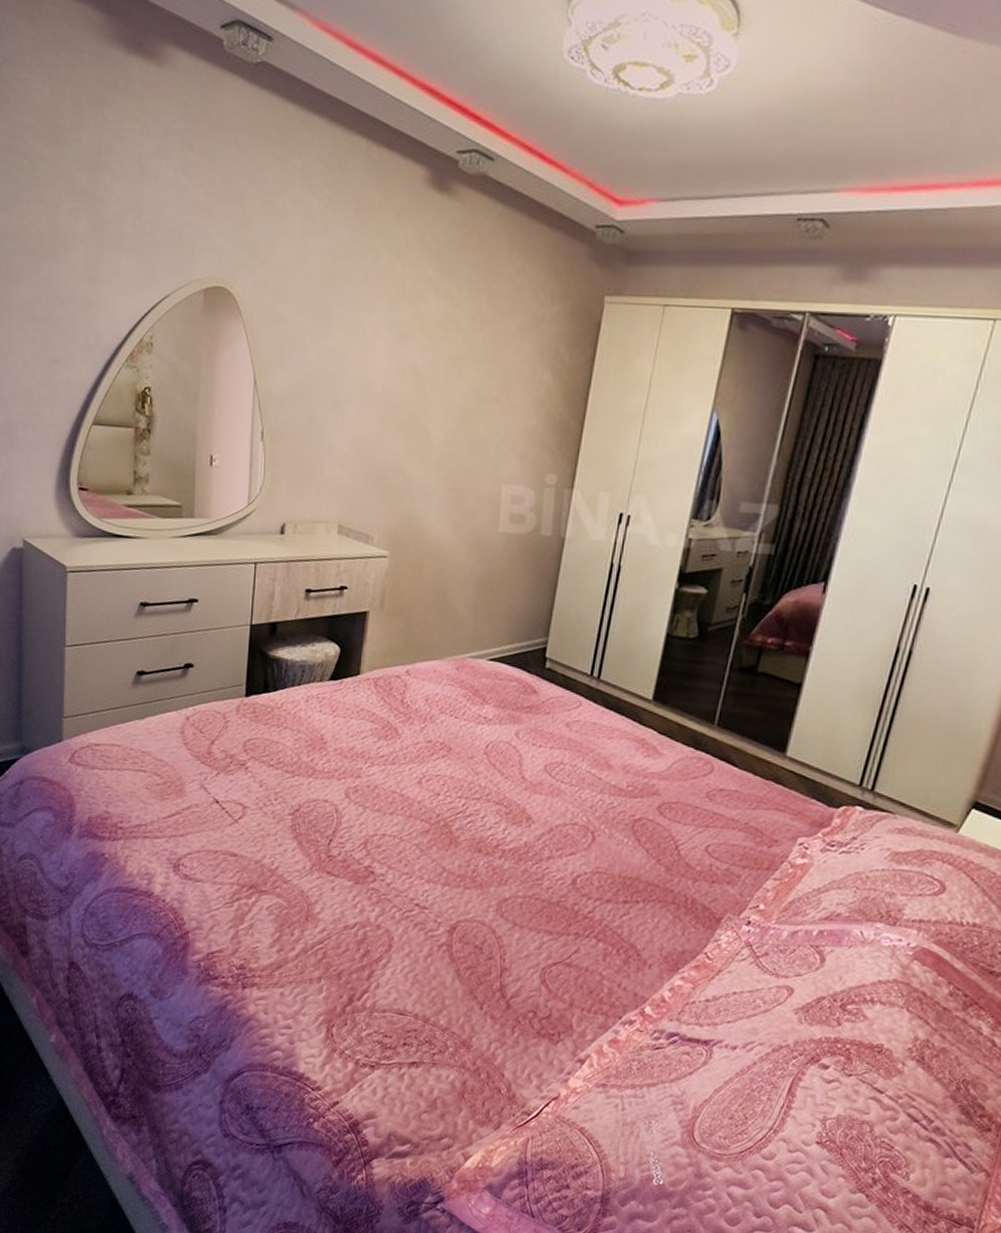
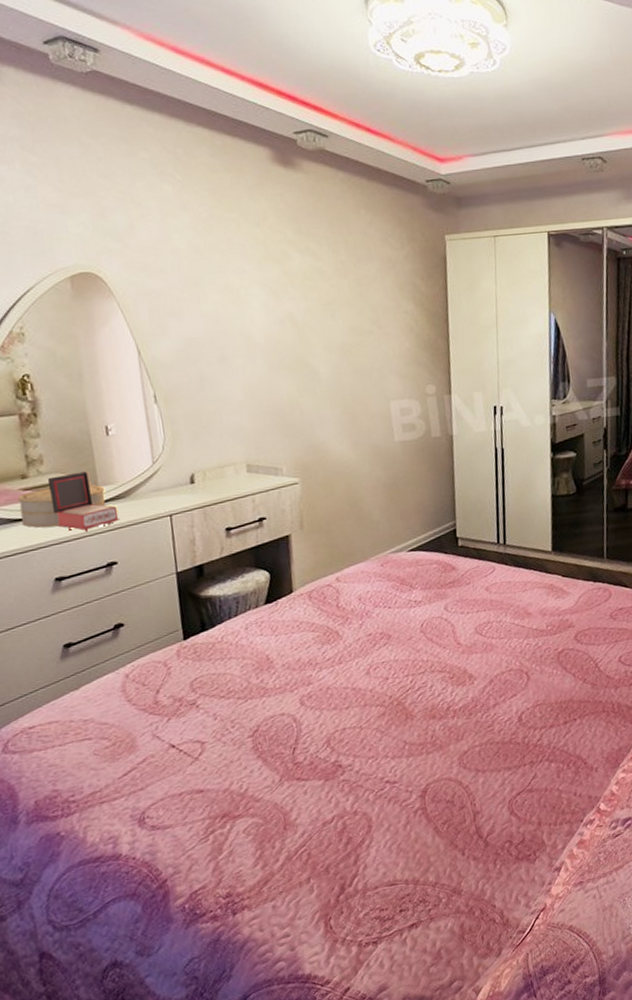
decorative box: none [120,509,198,551] -> present [18,485,106,528]
jewelry box: none [149,498,208,563] -> present [47,471,119,533]

